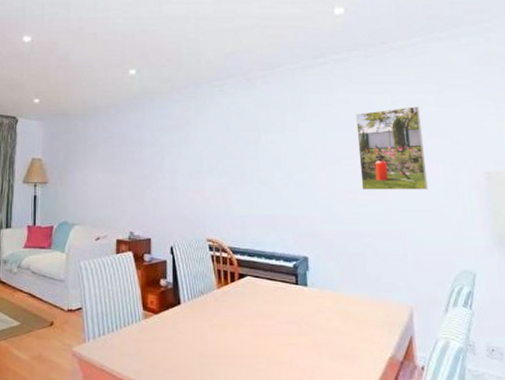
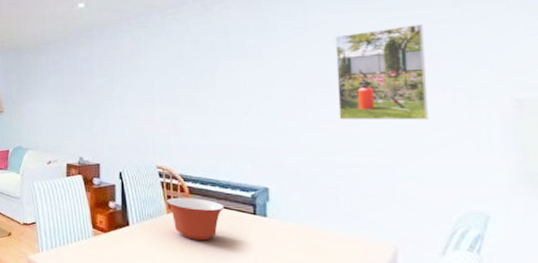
mixing bowl: none [217,271,270,315] -> present [167,197,225,241]

